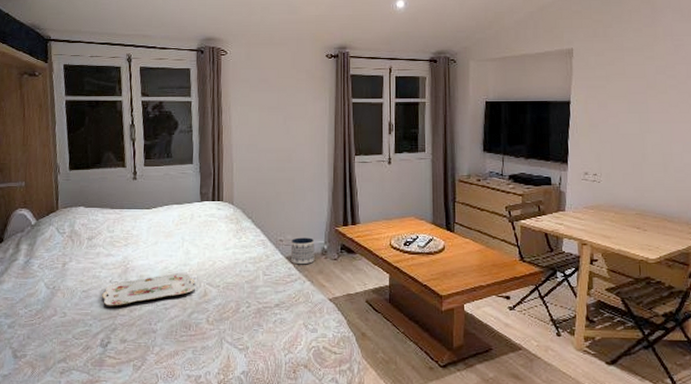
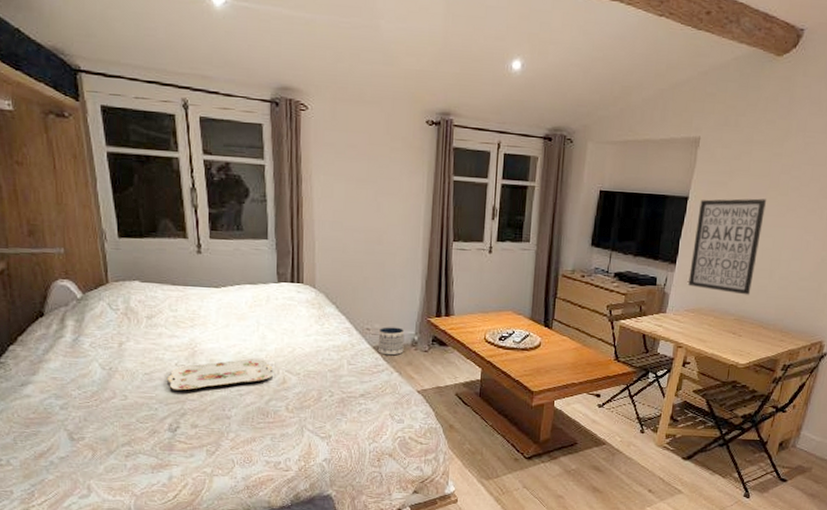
wall art: none [582,98,648,189] -> present [688,198,766,295]

